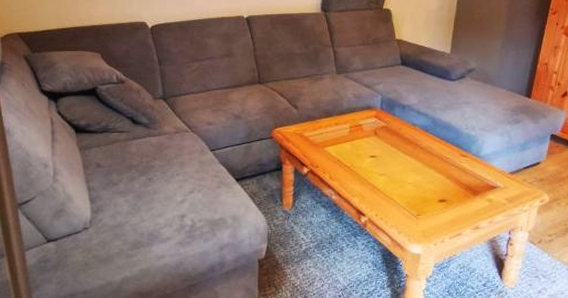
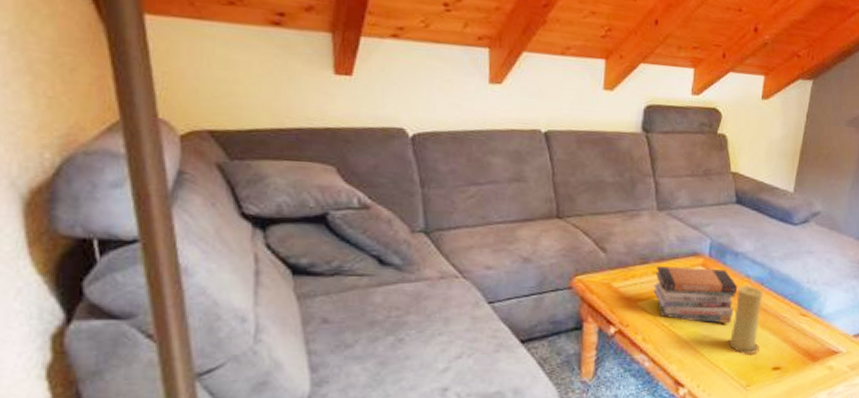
book stack: none [336,119,406,163] -> present [653,266,738,323]
candle: none [398,132,428,190] -> present [726,285,764,355]

